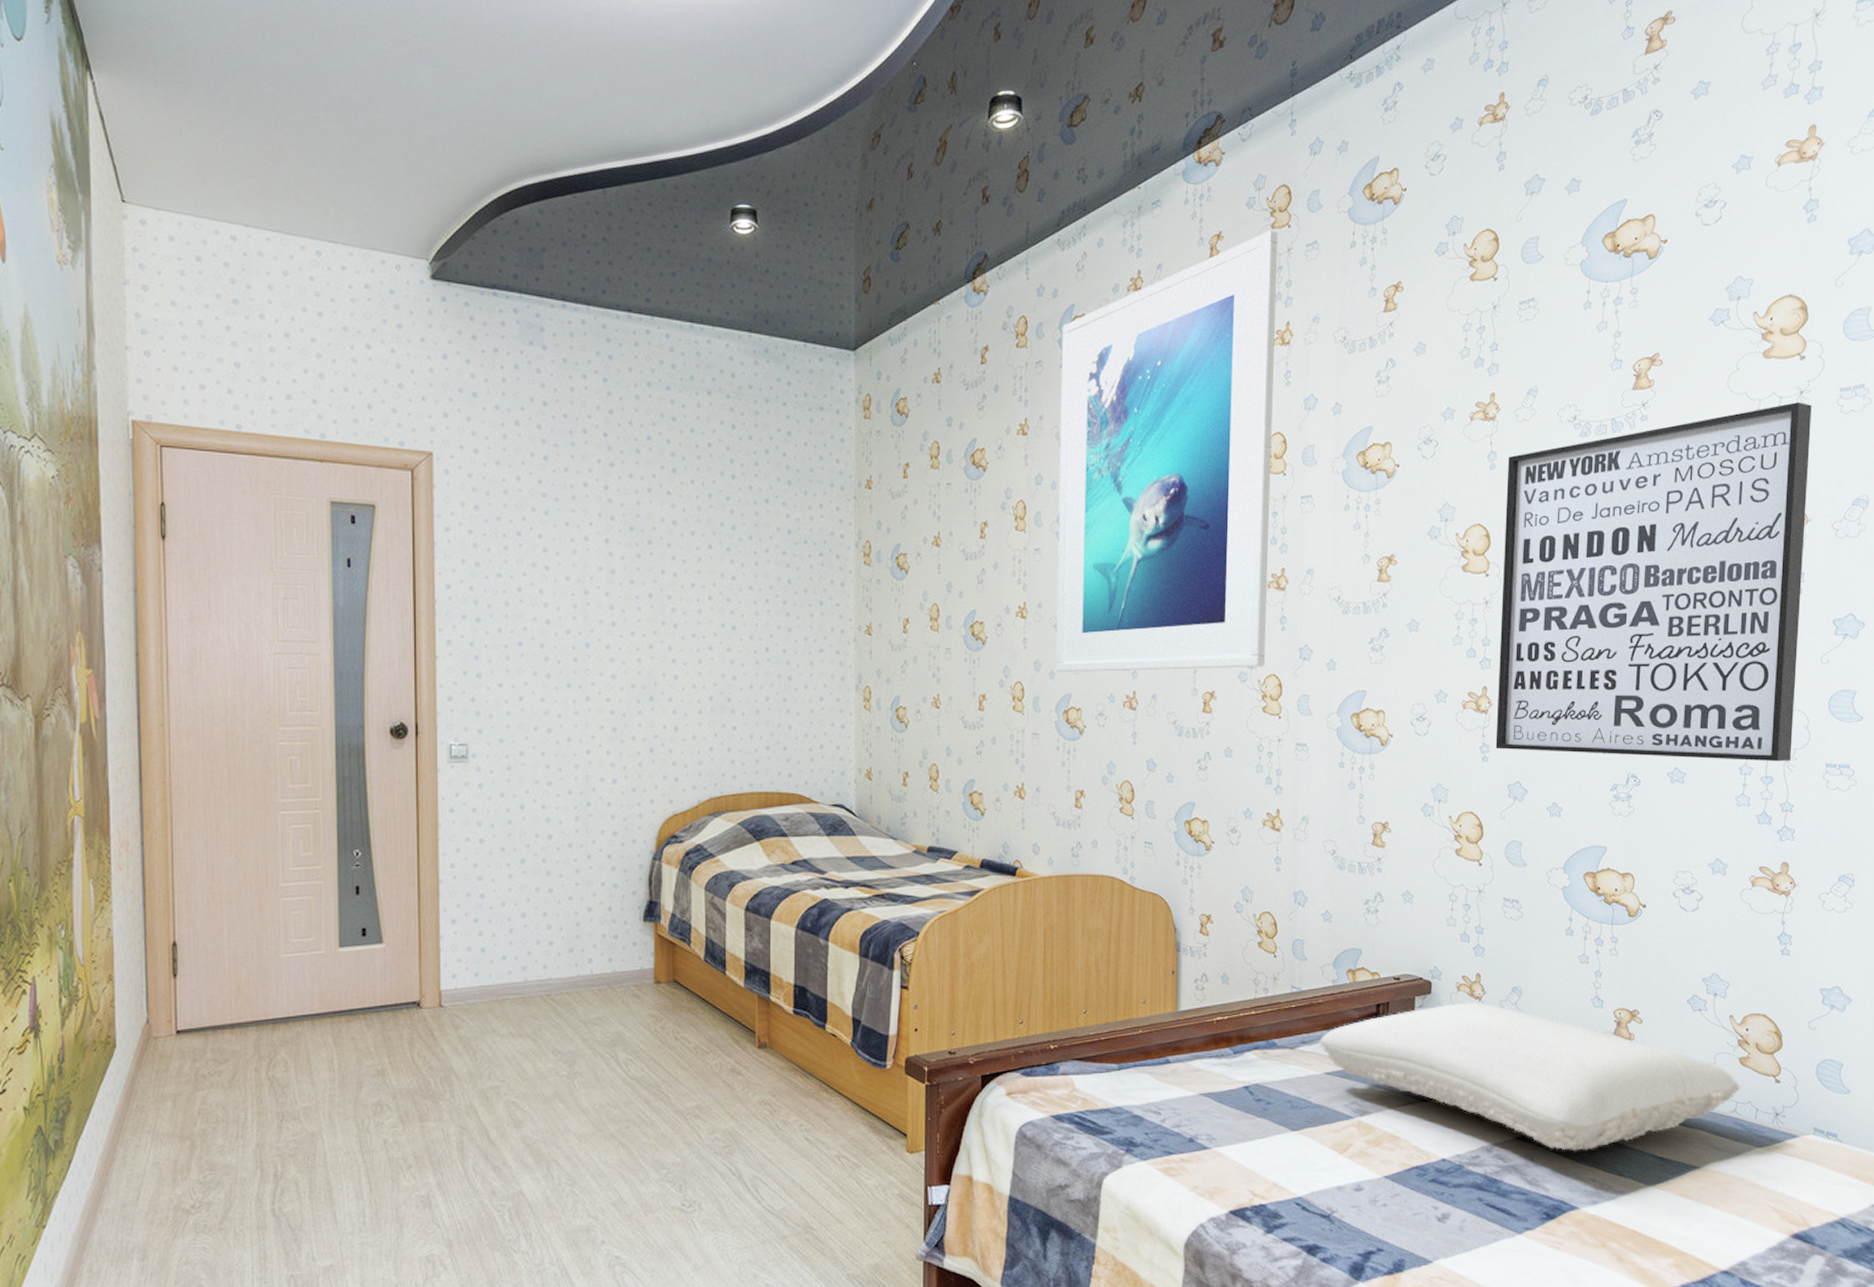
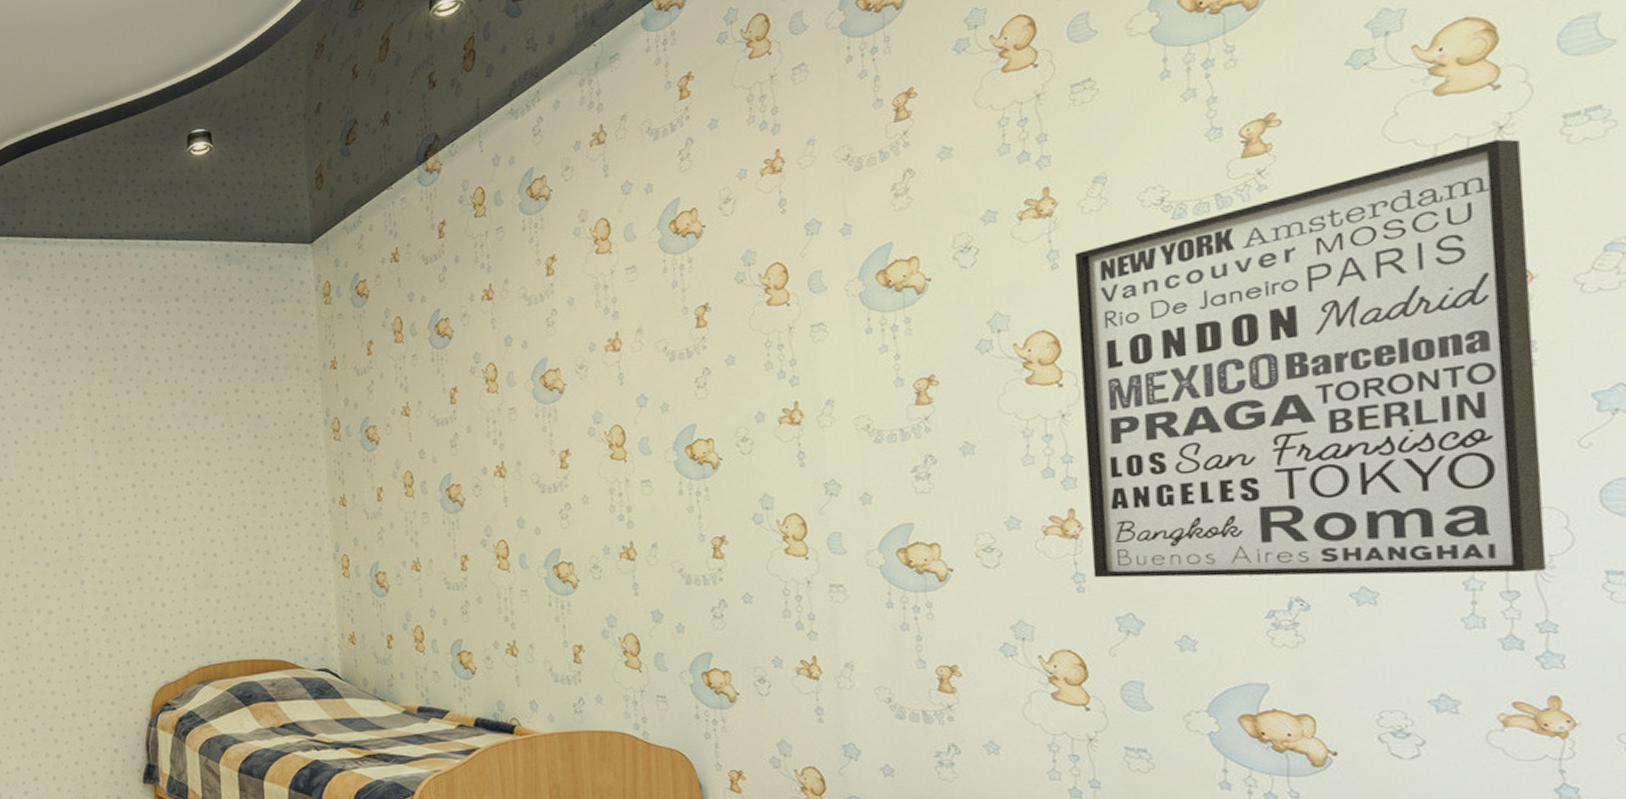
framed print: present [1055,231,1278,673] -> none [522,61,783,528]

